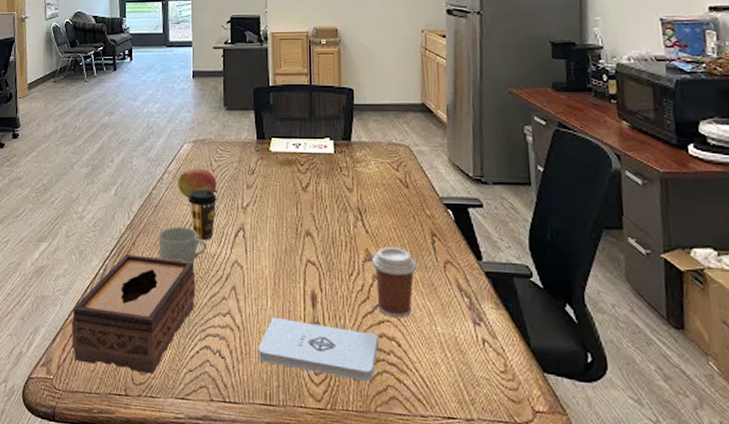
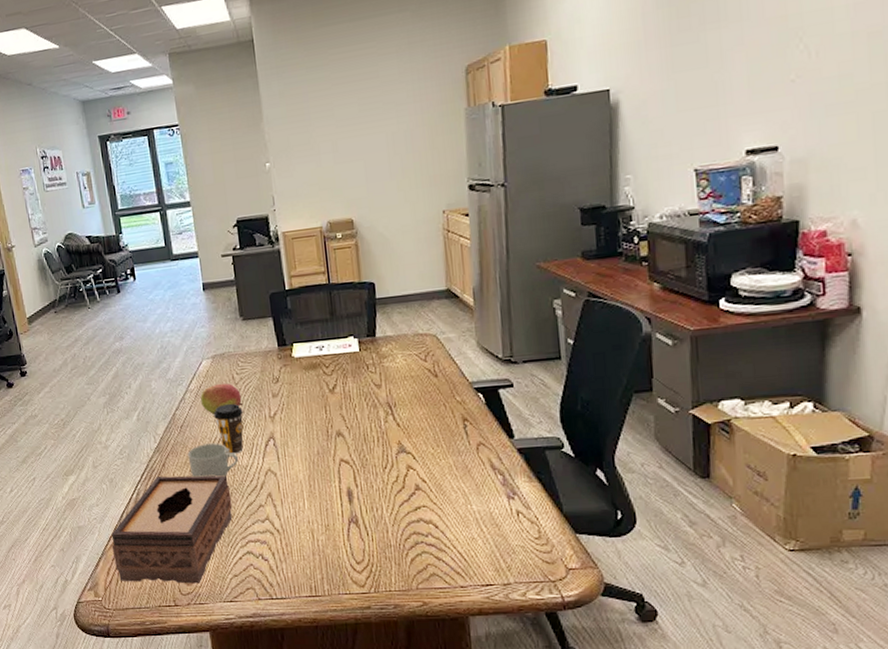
notepad: present [258,316,379,382] -> none [299,516,417,564]
coffee cup: present [371,246,417,318] -> none [404,436,450,503]

